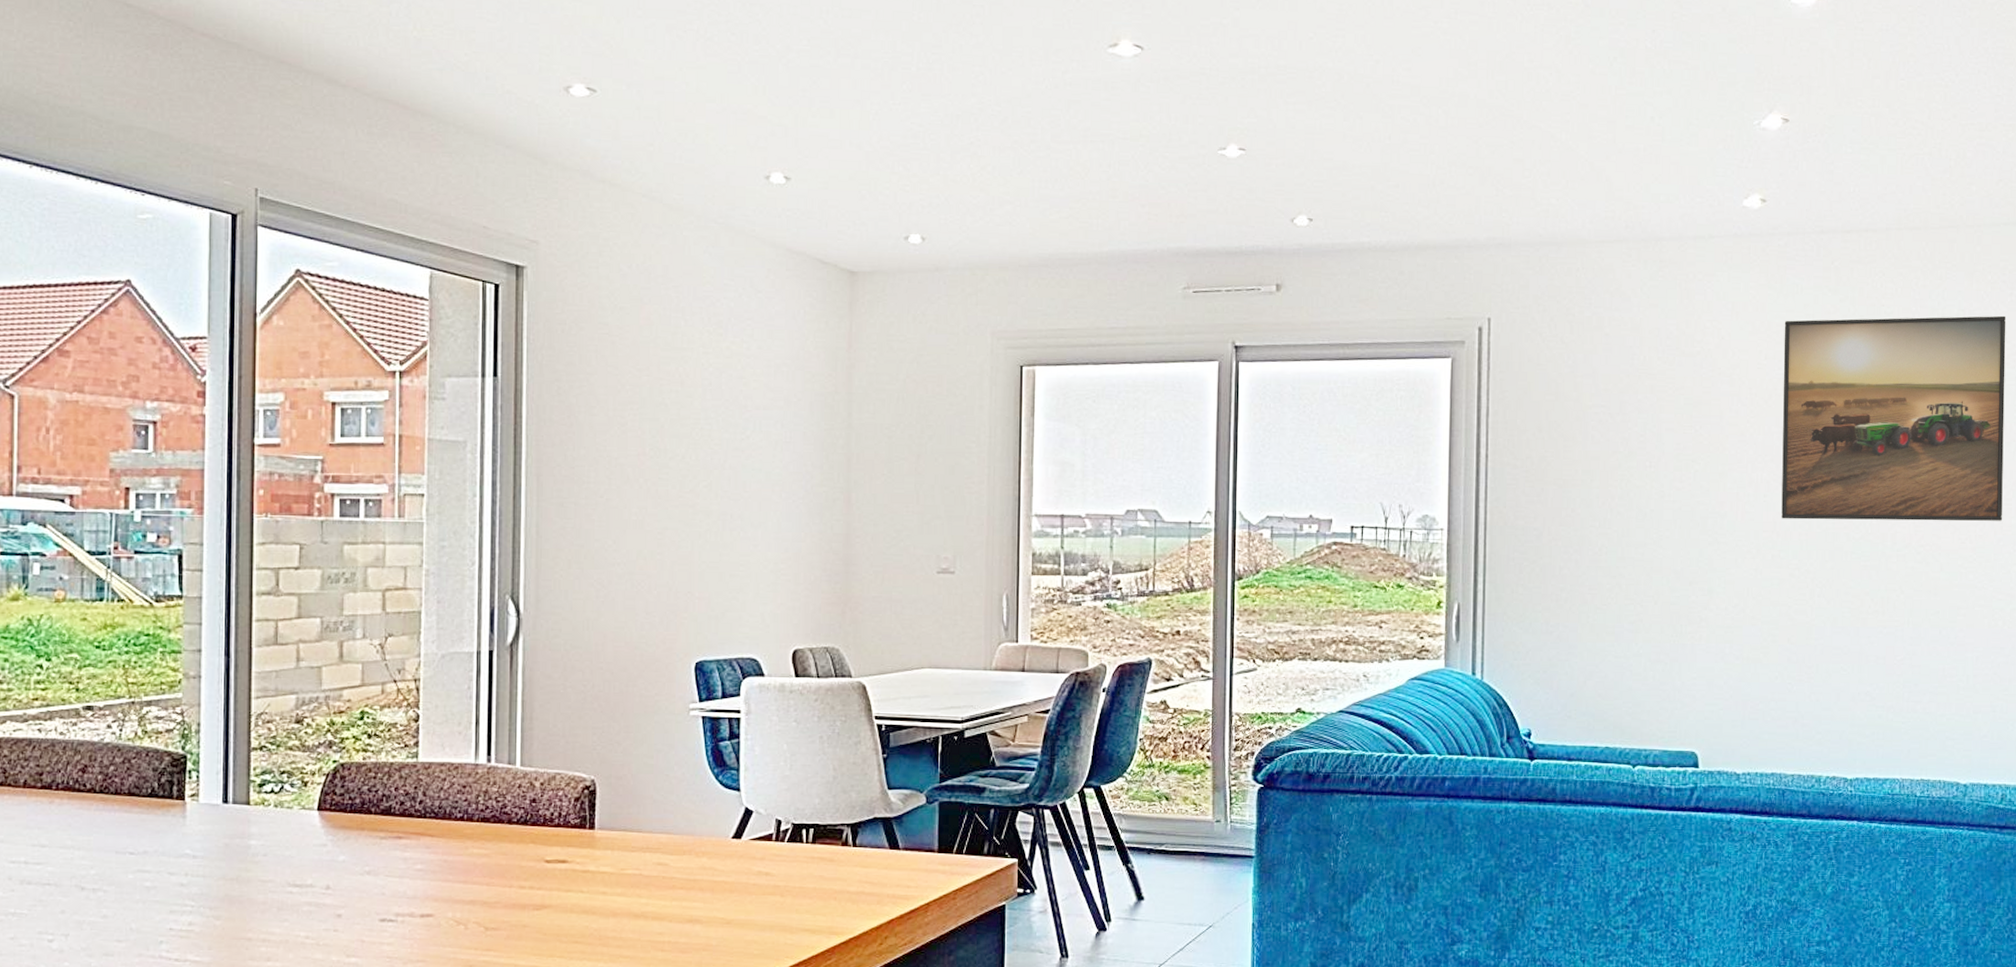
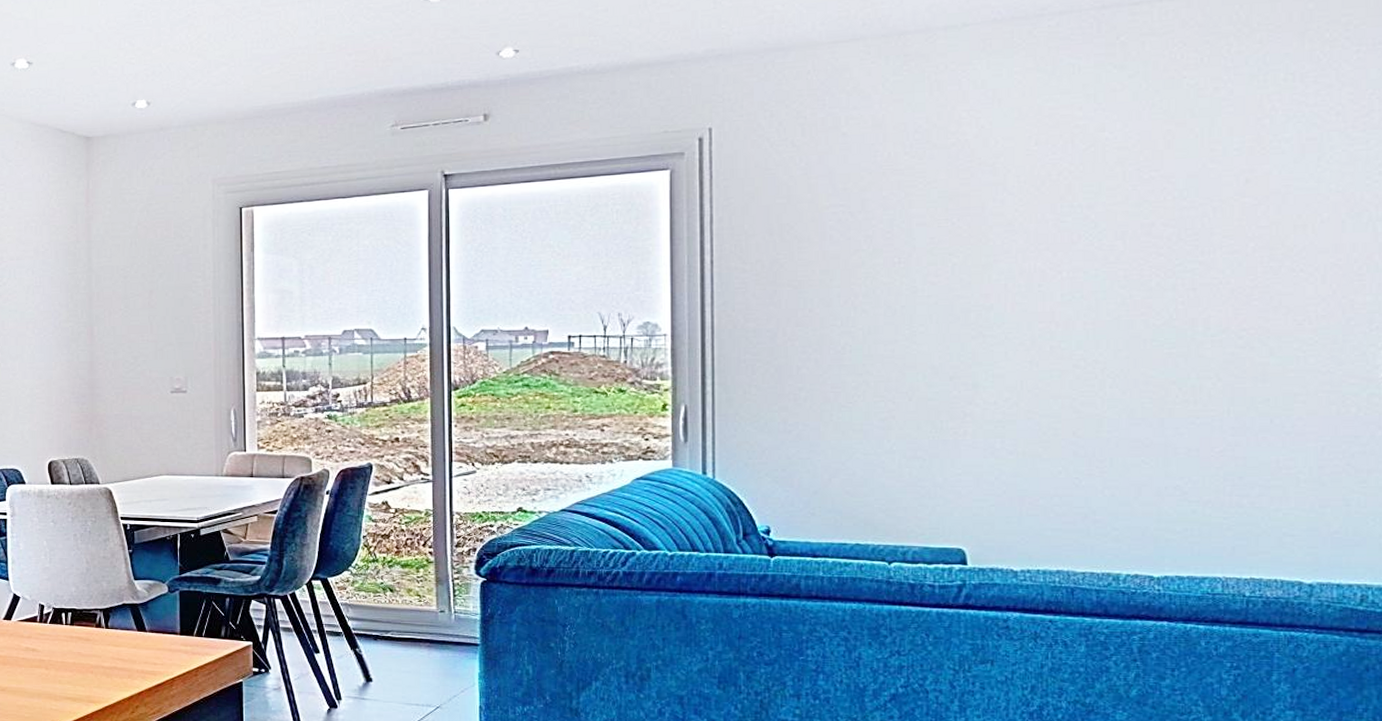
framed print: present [1781,315,2006,522] -> none [1058,75,1353,309]

